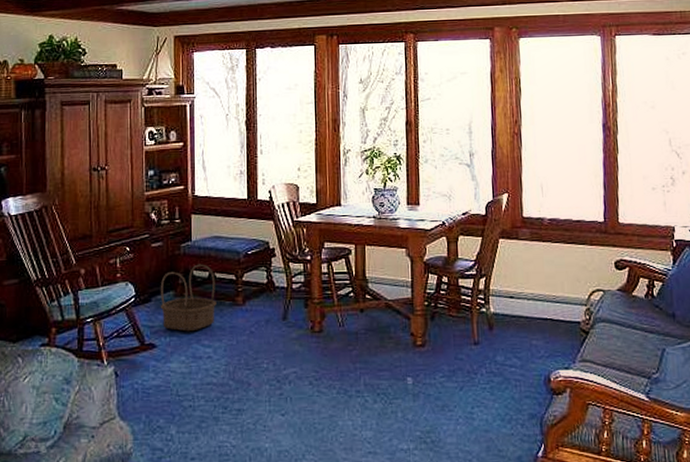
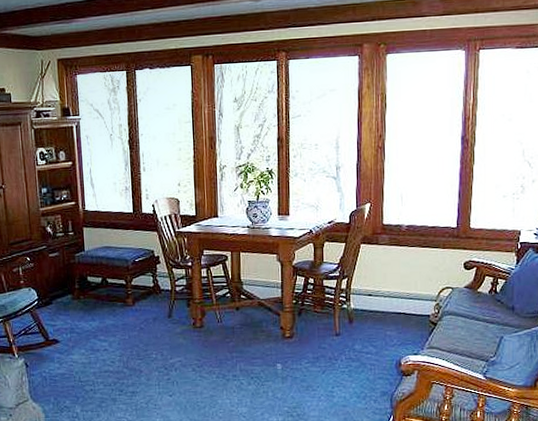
basket: present [160,264,217,332] -> none [59,271,110,329]

